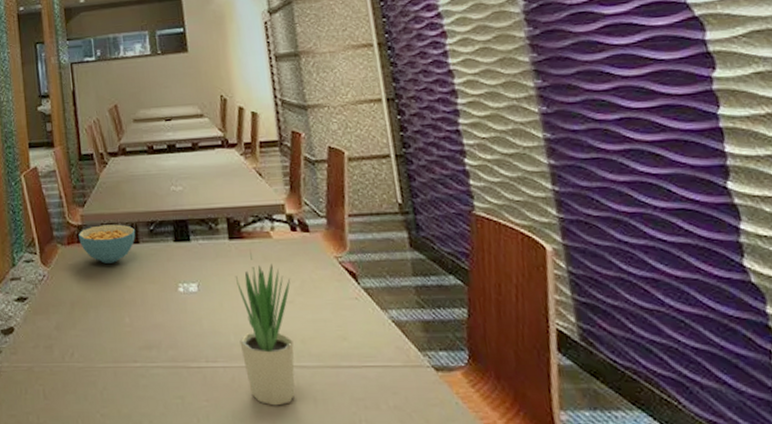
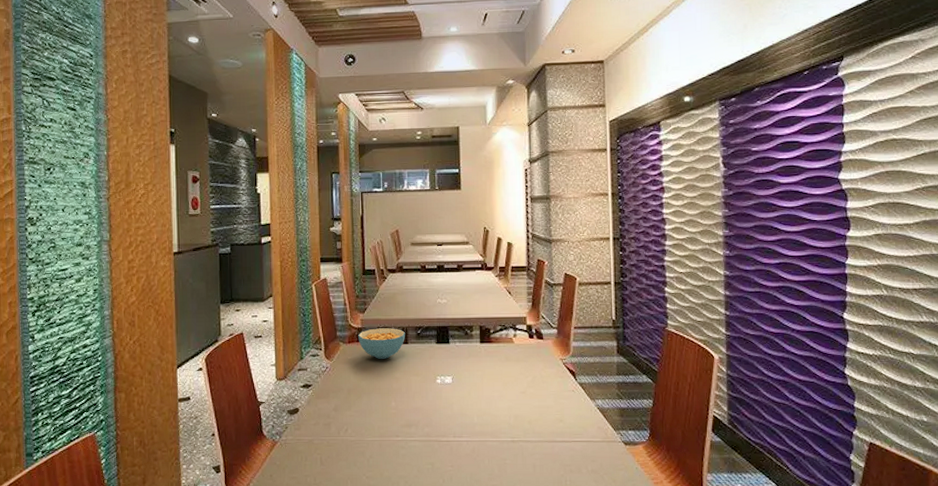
potted plant: present [235,252,295,406] -> none [481,353,524,470]

